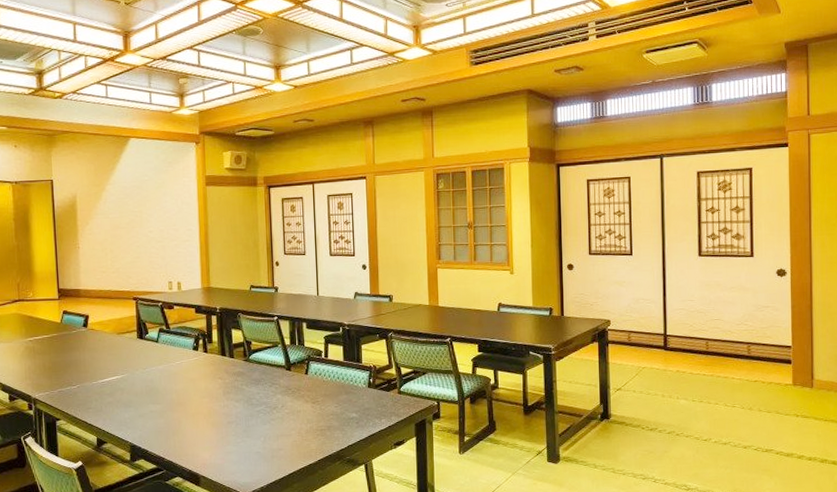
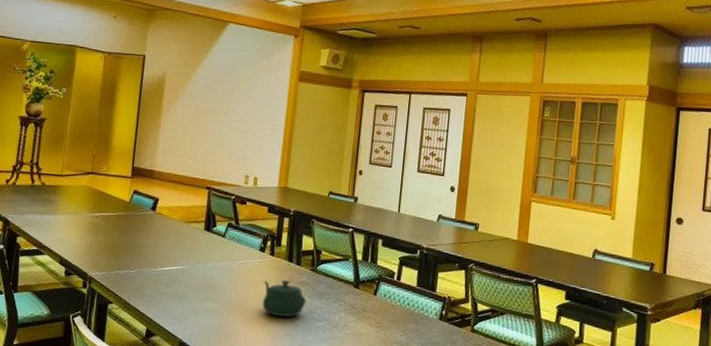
teapot: none [201,372,243,408] -> present [262,279,306,318]

